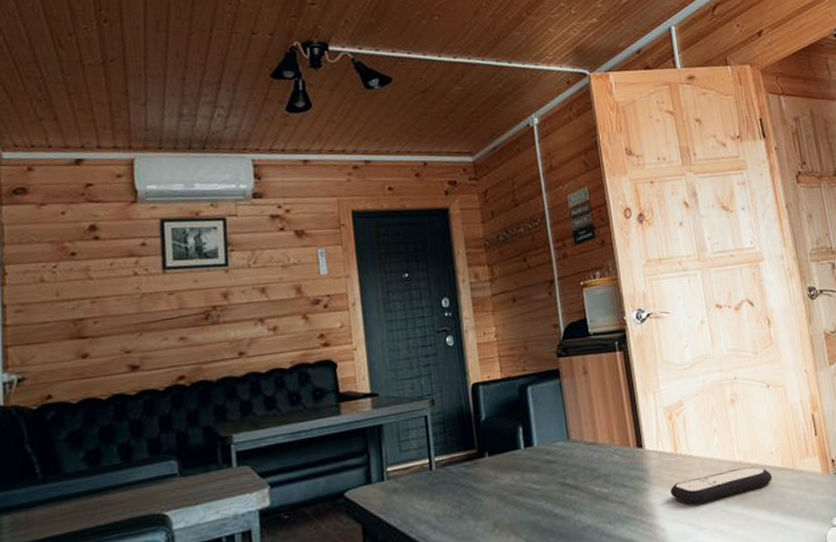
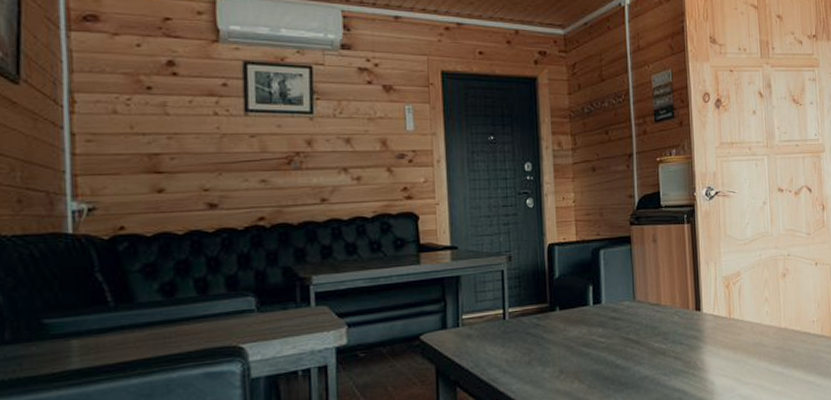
remote control: present [670,466,773,505] -> none [722,332,812,363]

